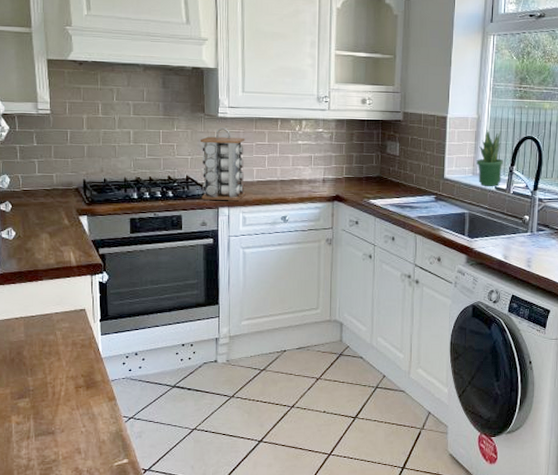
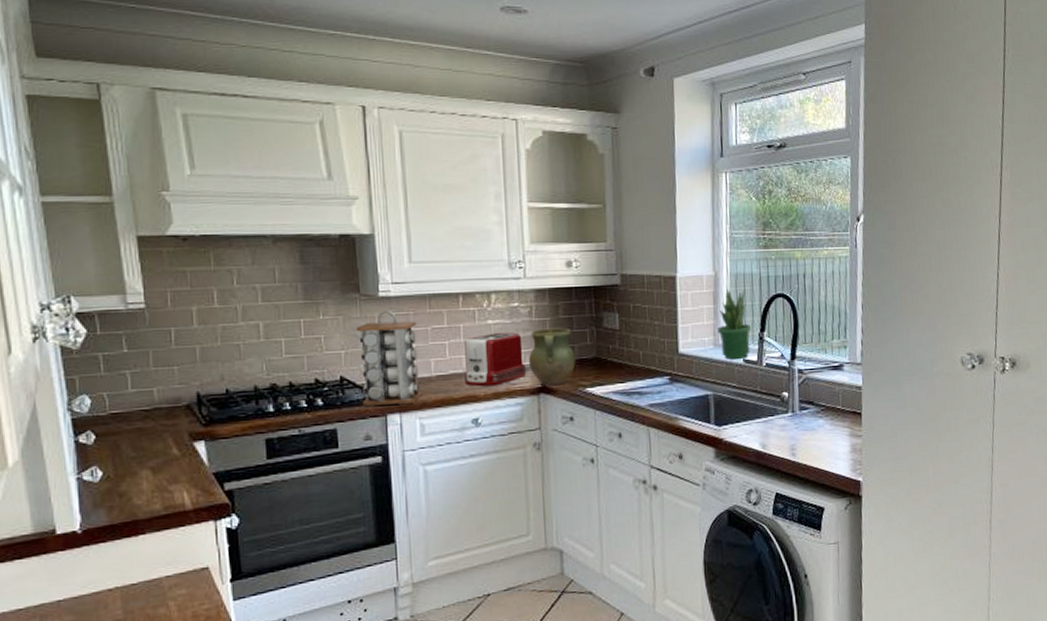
toaster: none [277,151,325,192] -> present [463,332,527,386]
ceramic jug: none [327,150,363,196] -> present [528,327,576,386]

